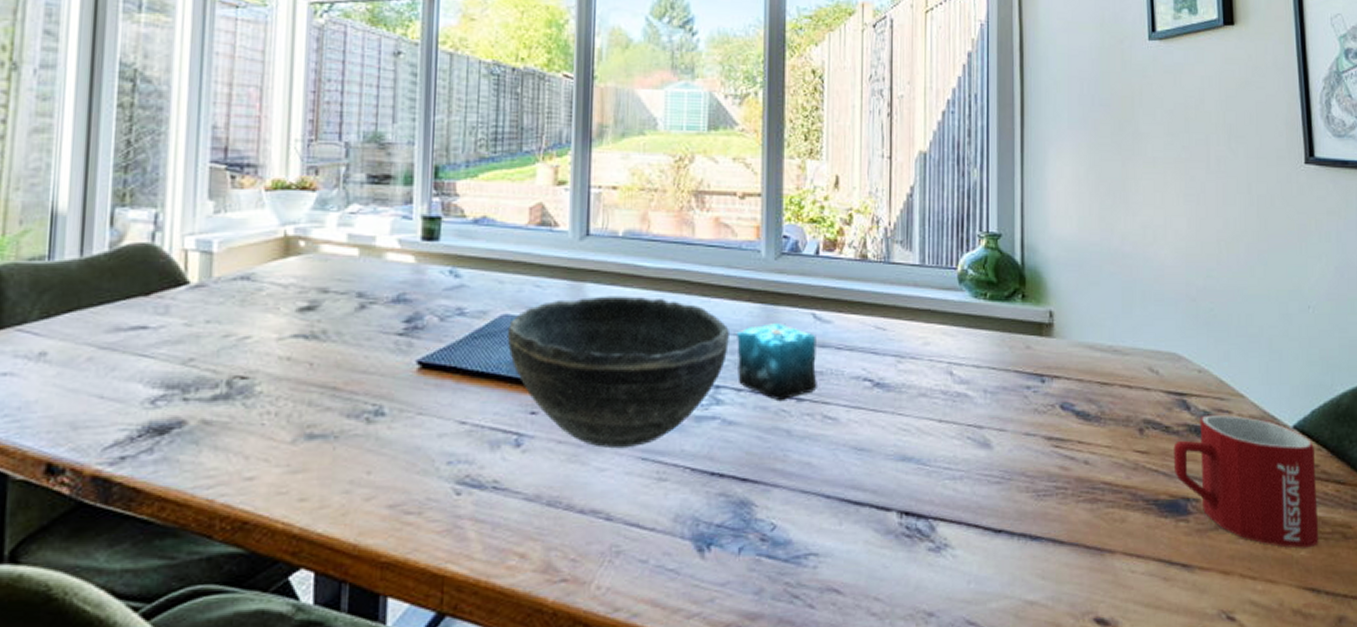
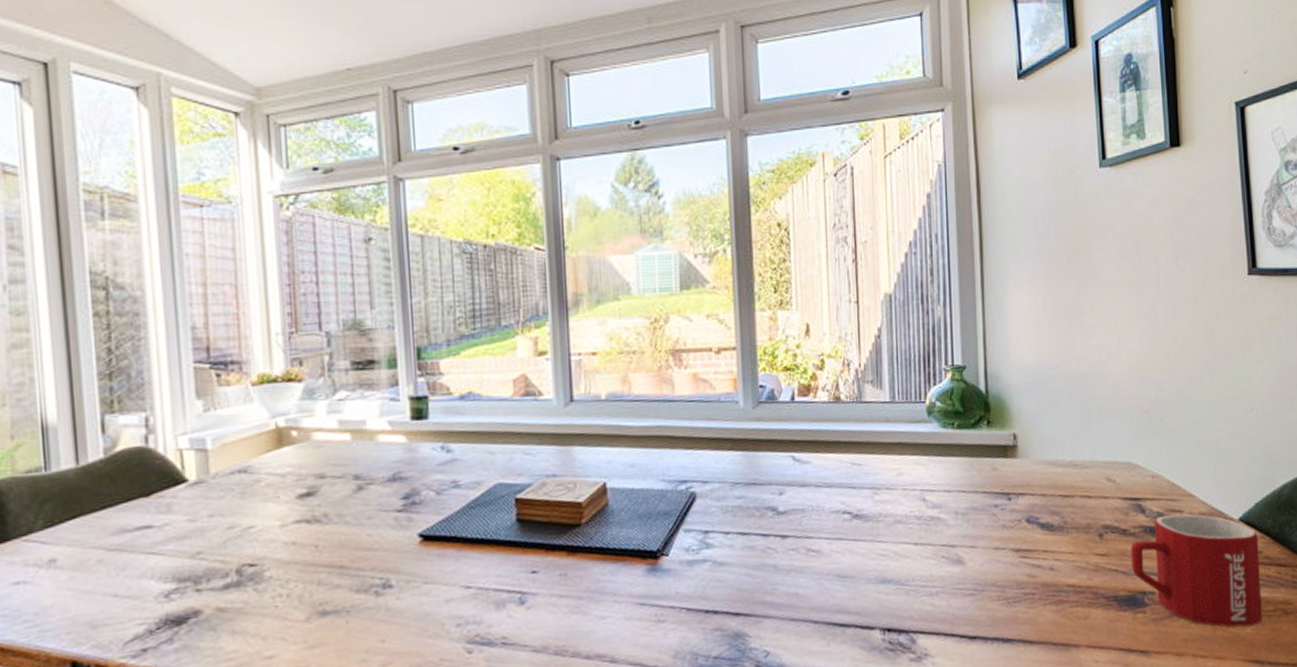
bowl: present [507,296,729,449] -> none [502,455,714,598]
candle: present [737,323,817,400] -> none [721,467,800,539]

